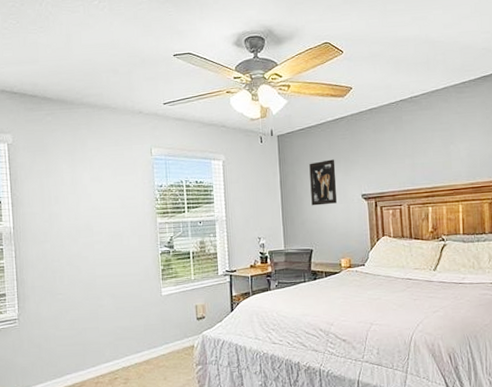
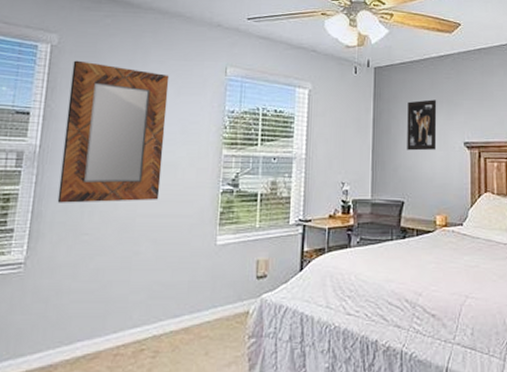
home mirror: none [27,154,112,271] -> present [57,60,170,203]

